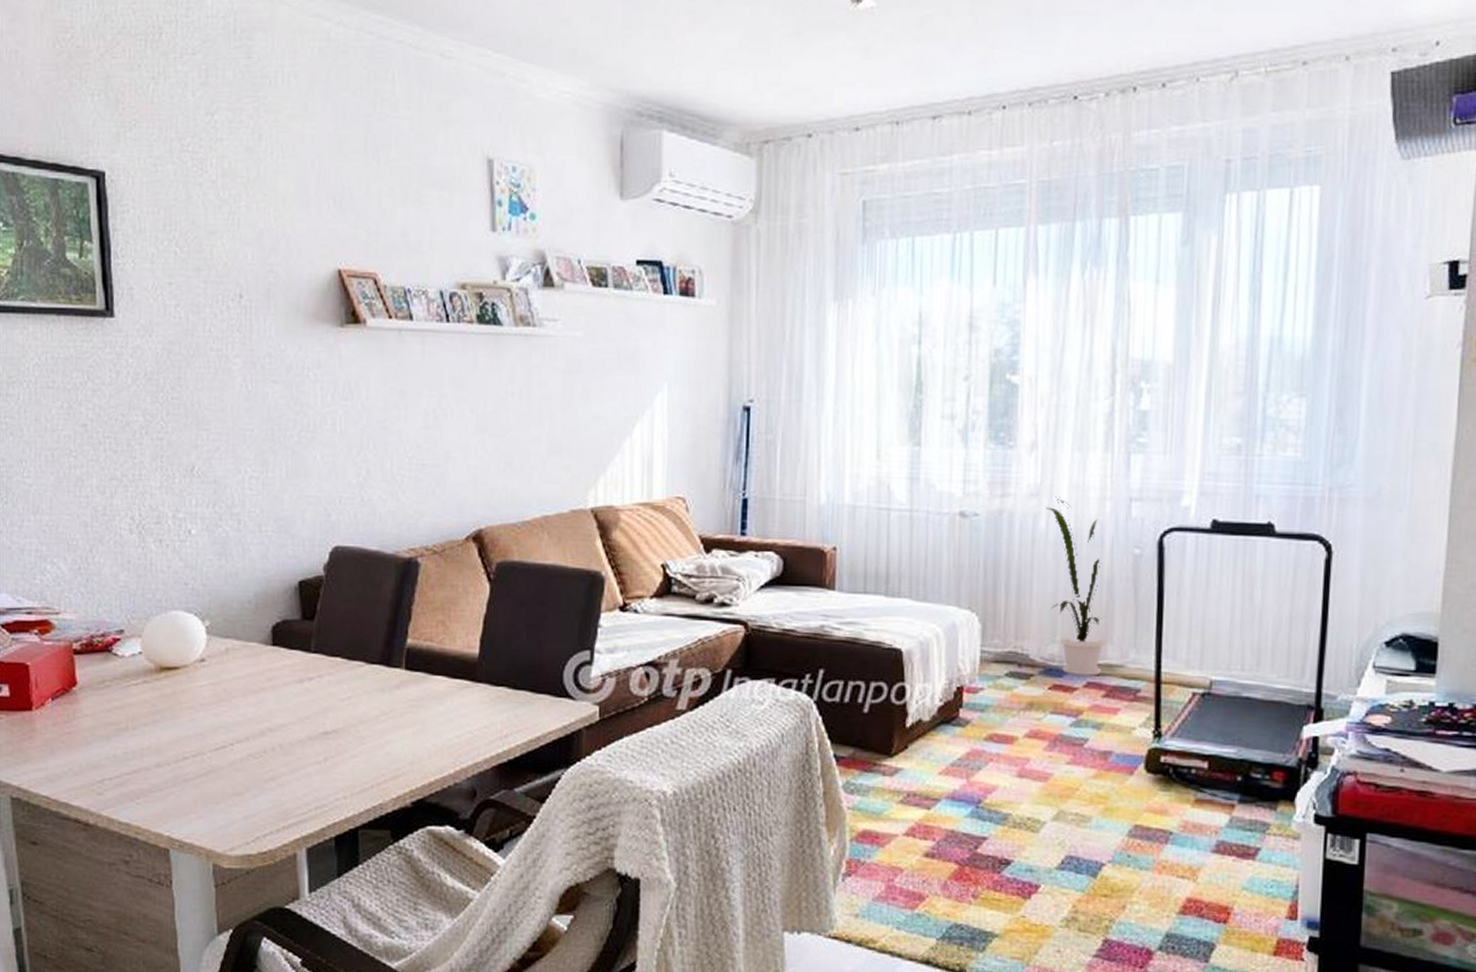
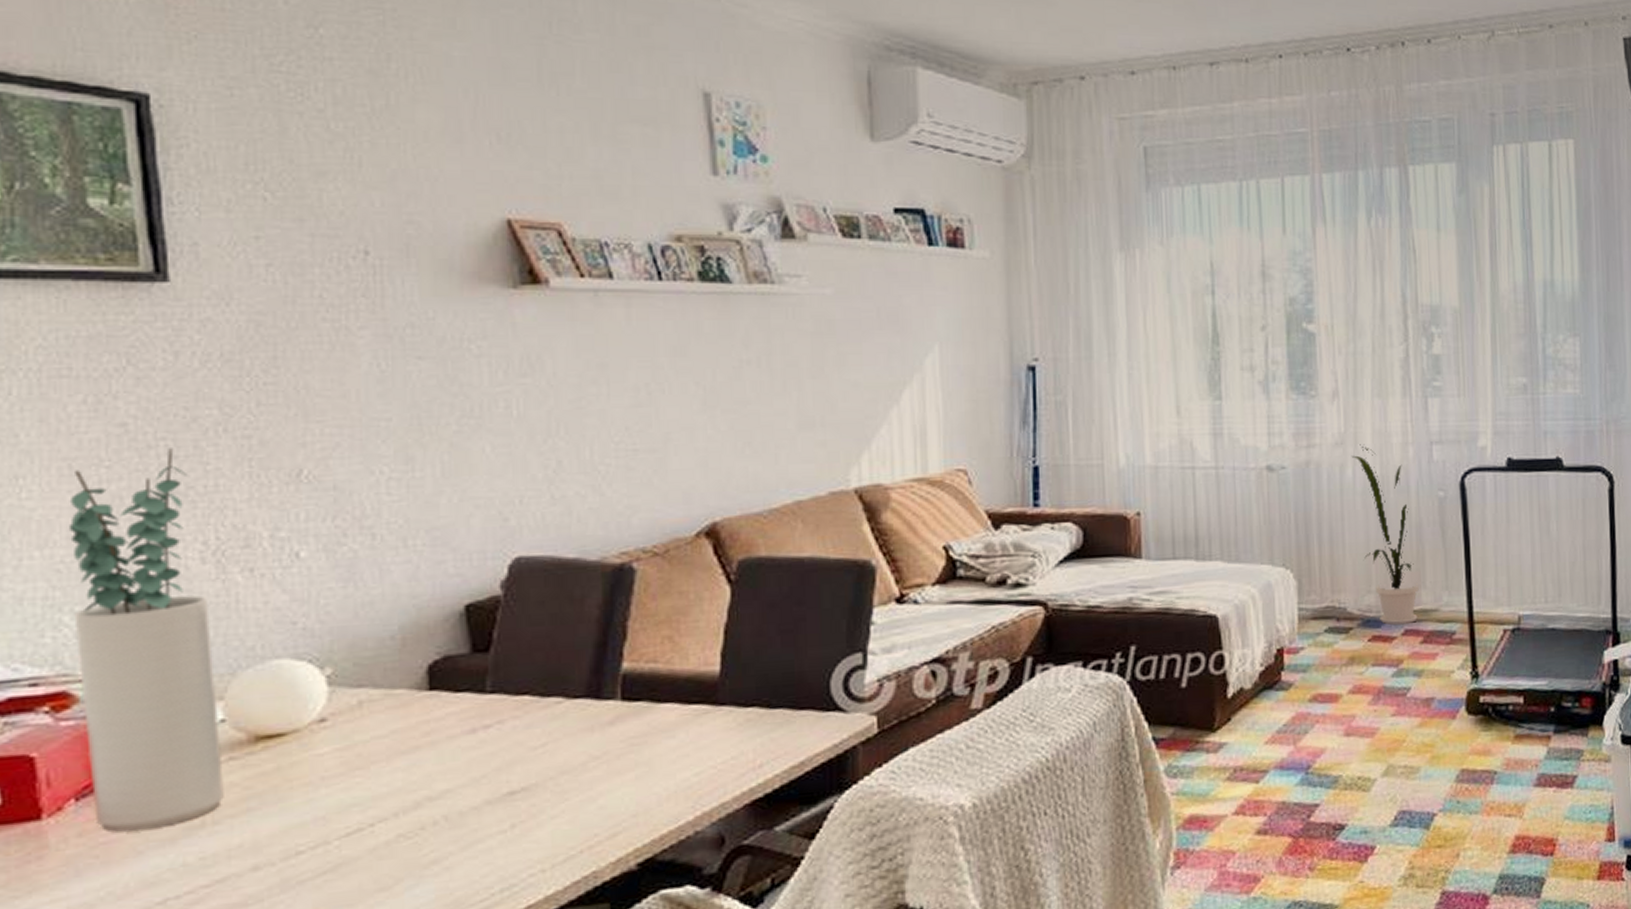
vase: none [52,445,140,727] -> present [69,448,224,833]

